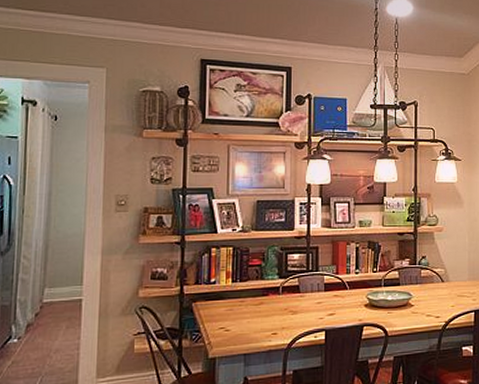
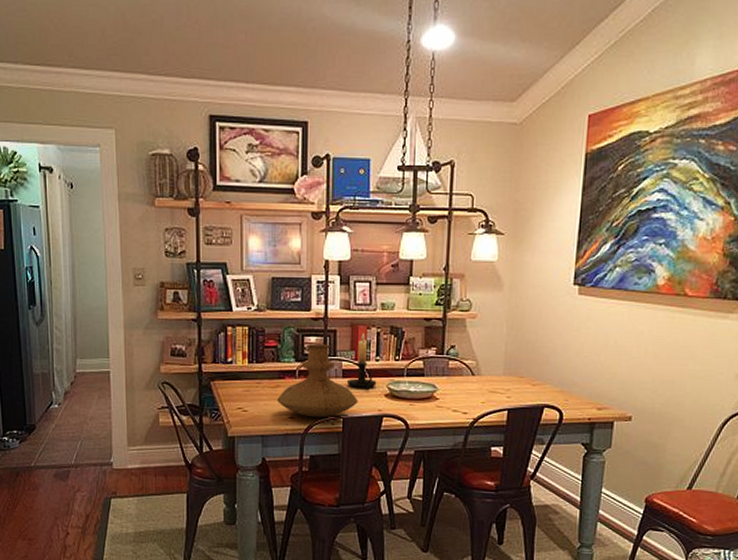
vase: none [261,260,340,332] -> present [277,344,358,418]
candle holder: none [329,248,357,301] -> present [347,332,377,389]

